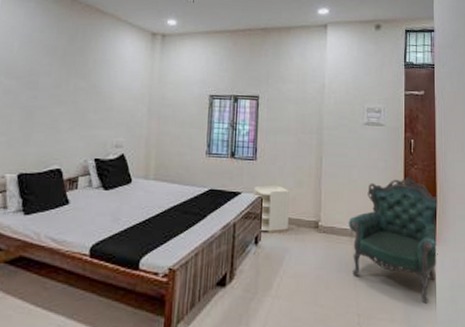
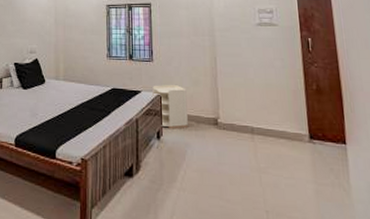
armchair: present [348,176,438,305] -> none [248,74,350,206]

